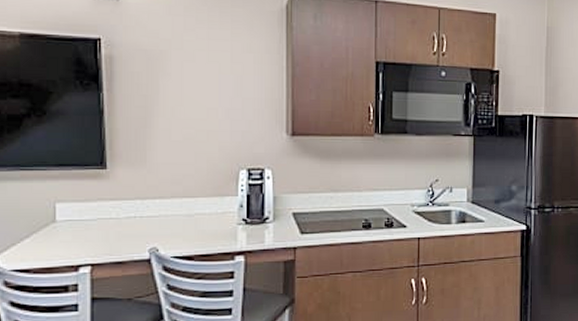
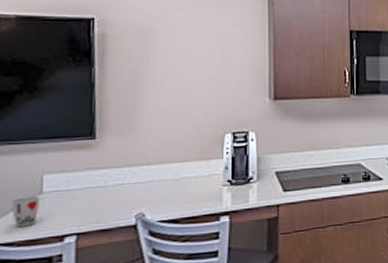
cup: none [25,224,53,255] -> present [11,196,39,228]

